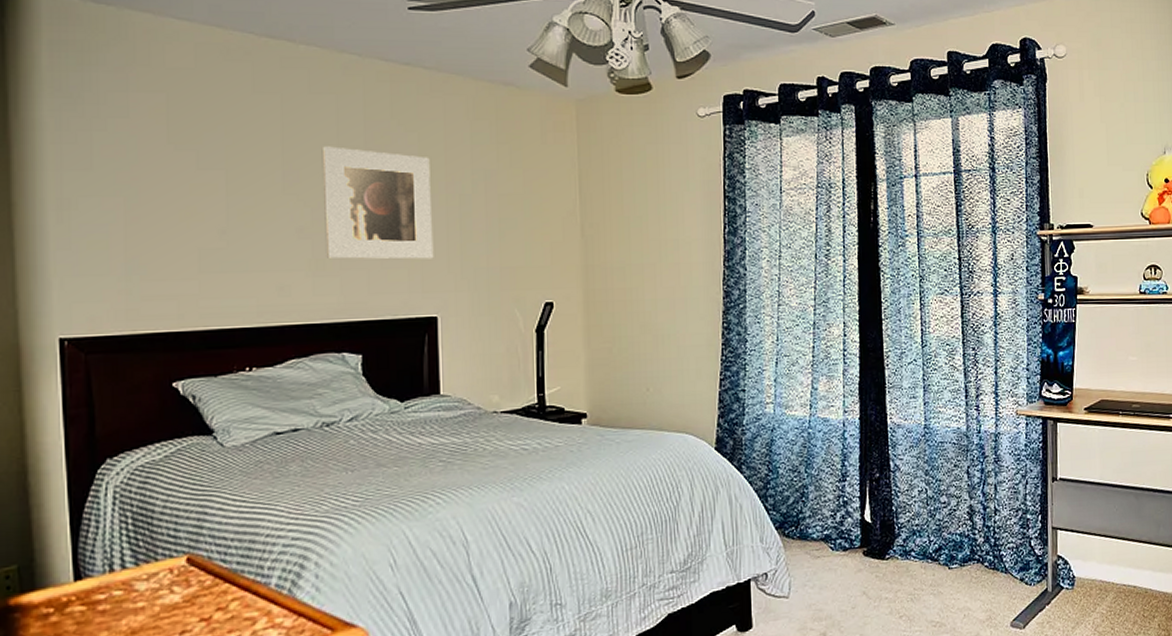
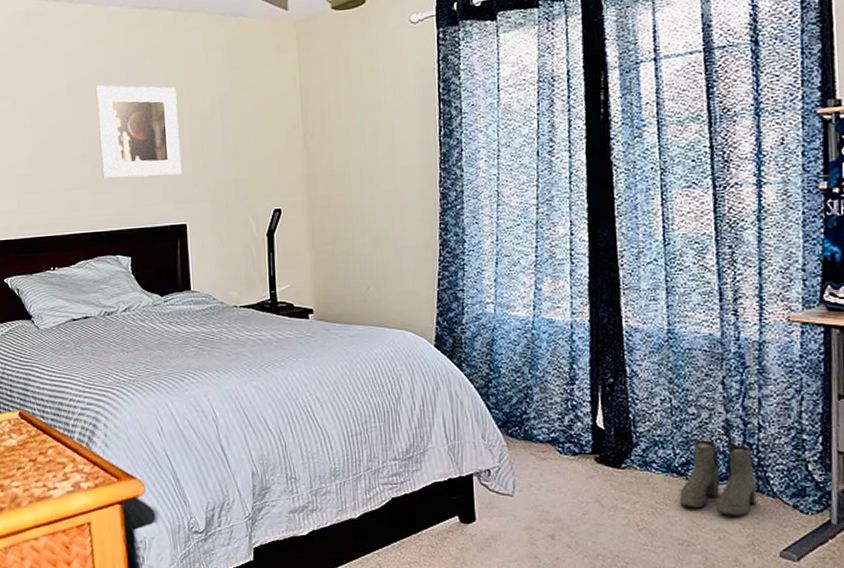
boots: none [933,525,994,594] -> present [679,440,758,516]

